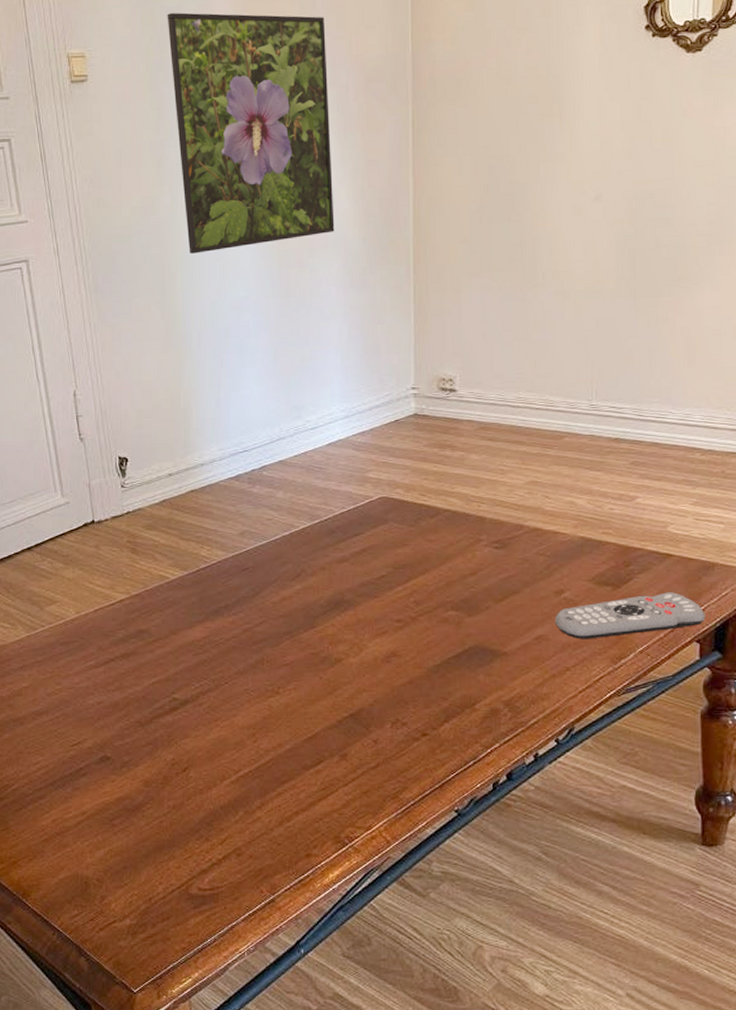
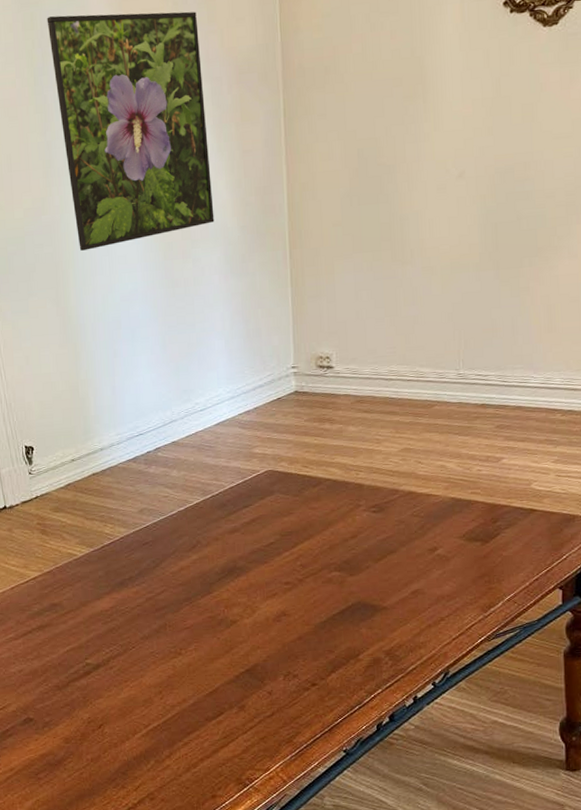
remote control: present [554,592,706,639] -> none [429,544,567,592]

